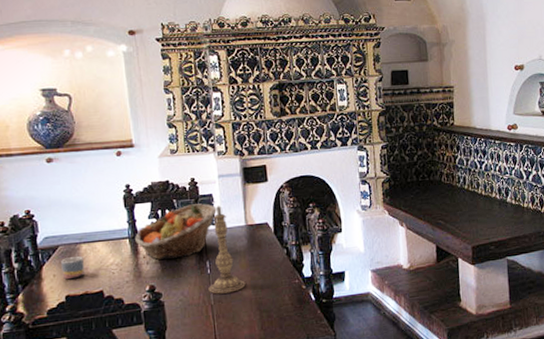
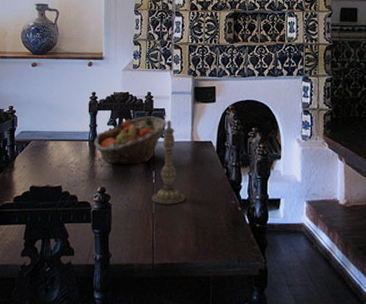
mug: present [61,256,85,280] -> none [30,152,49,172]

